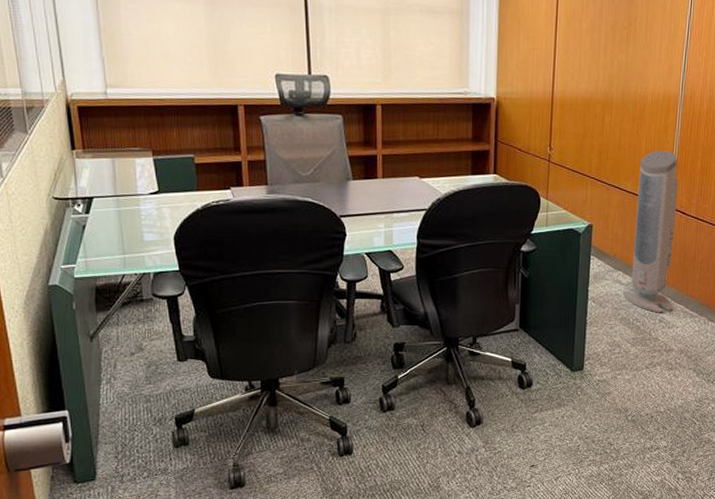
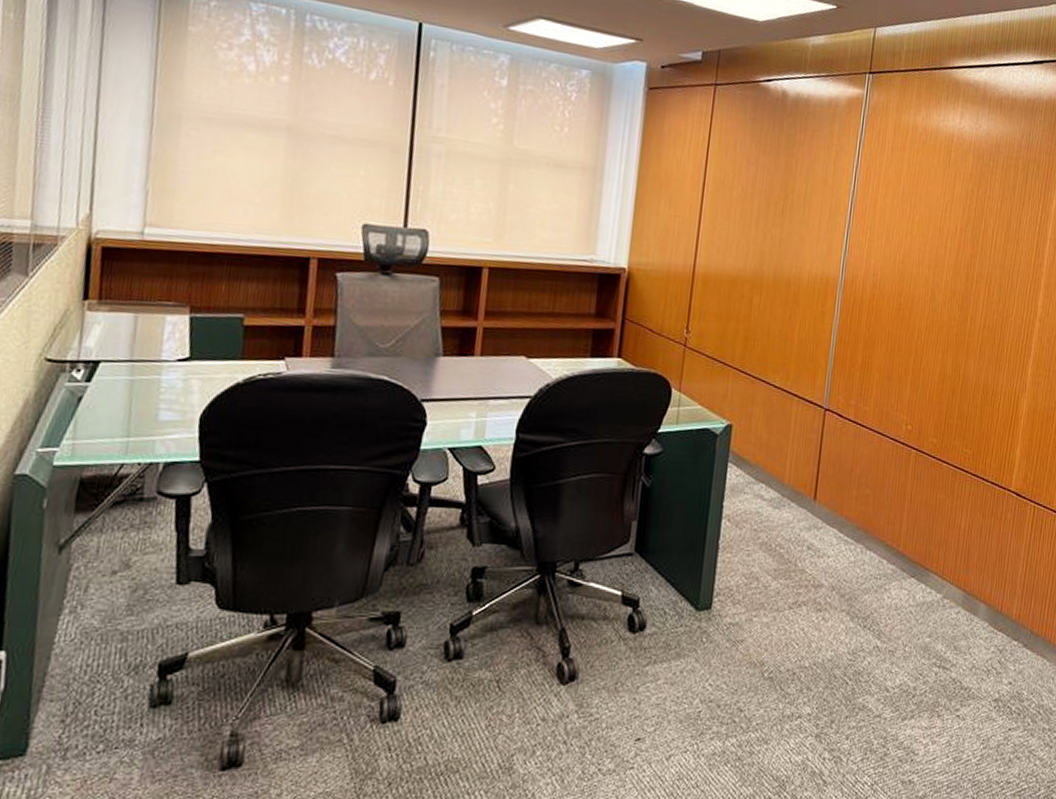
air purifier: present [622,150,679,313] -> none [764,340,836,538]

